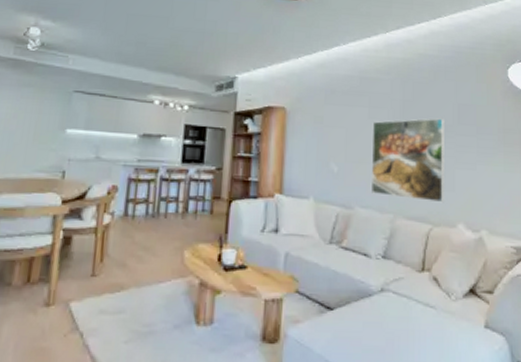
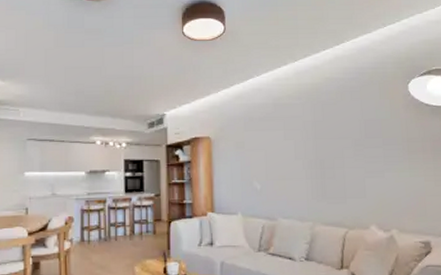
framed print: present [372,118,444,203] -> none [289,134,357,209]

